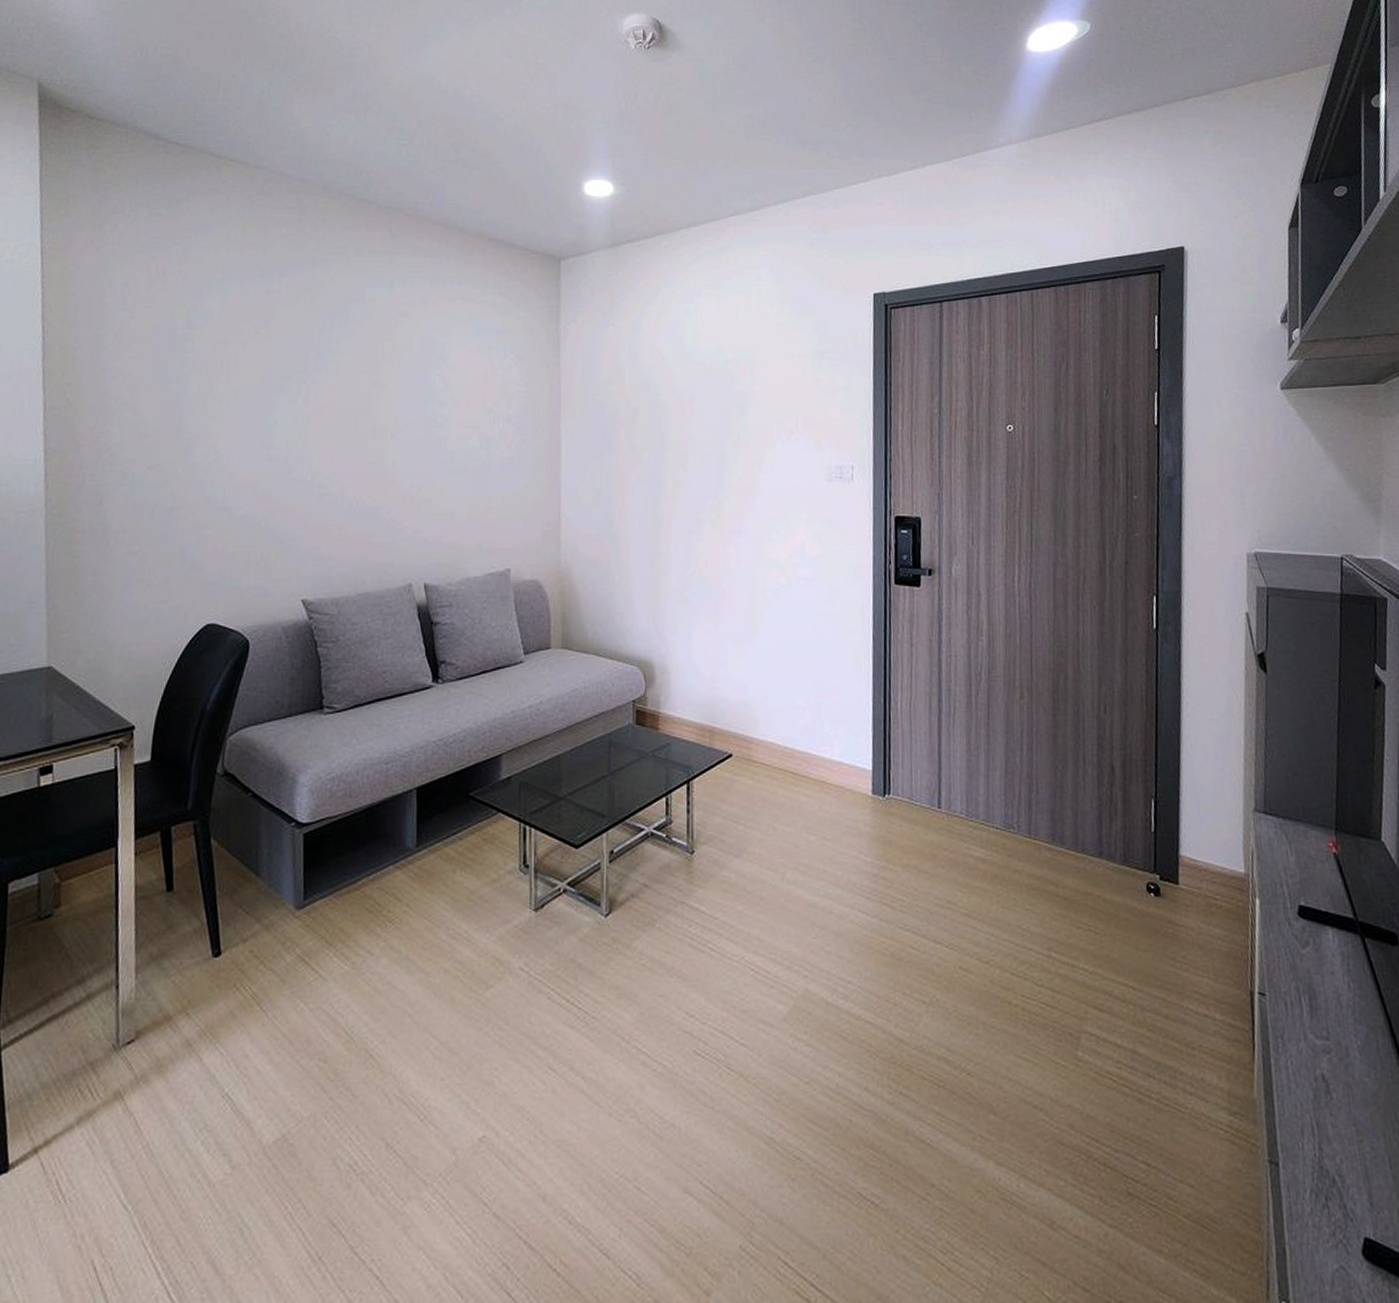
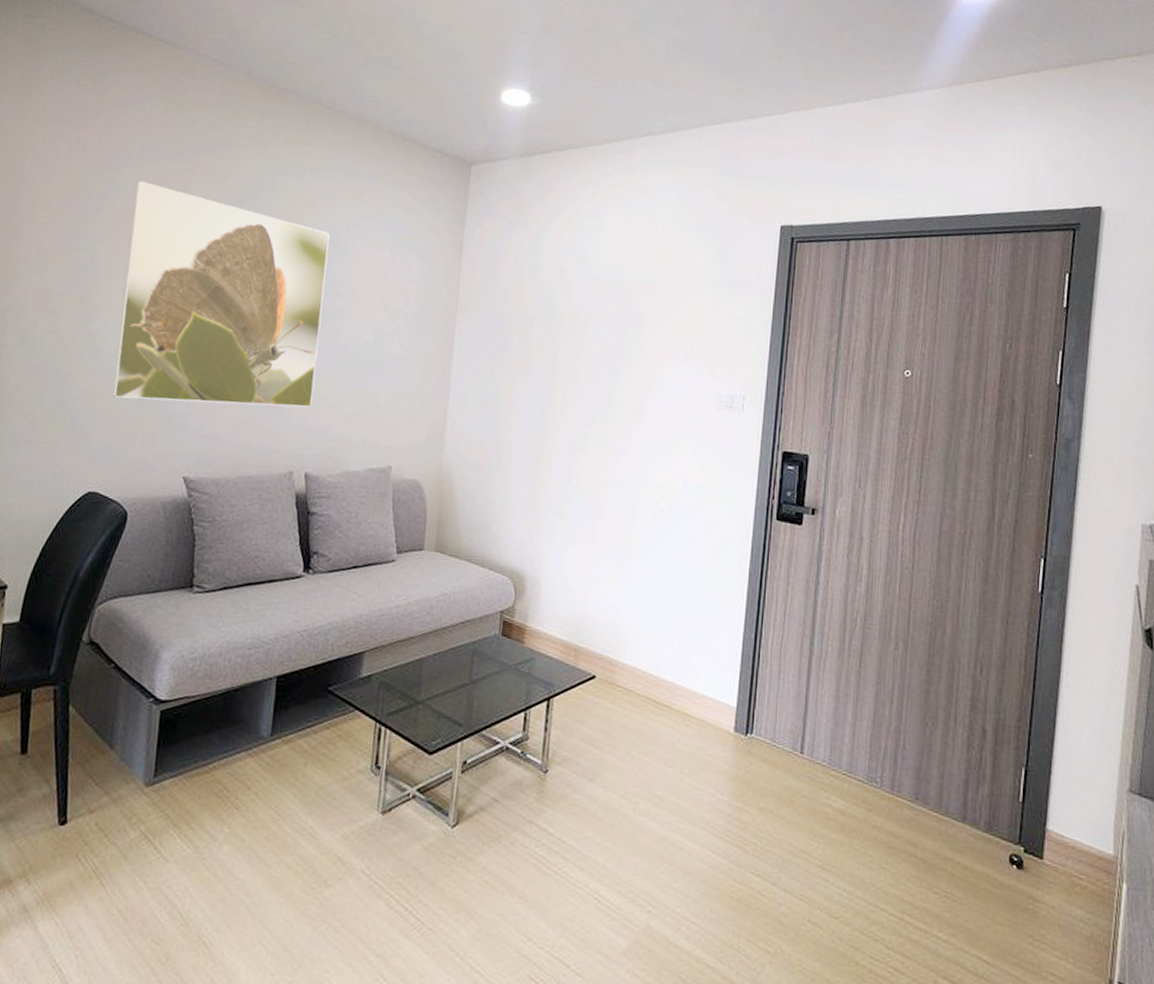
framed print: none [219,306,425,527] -> present [111,181,330,408]

